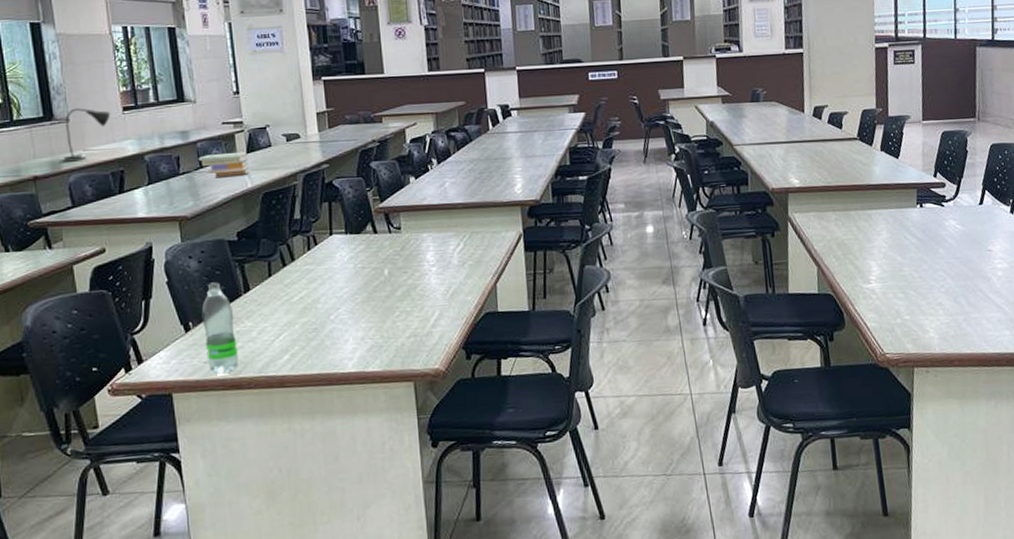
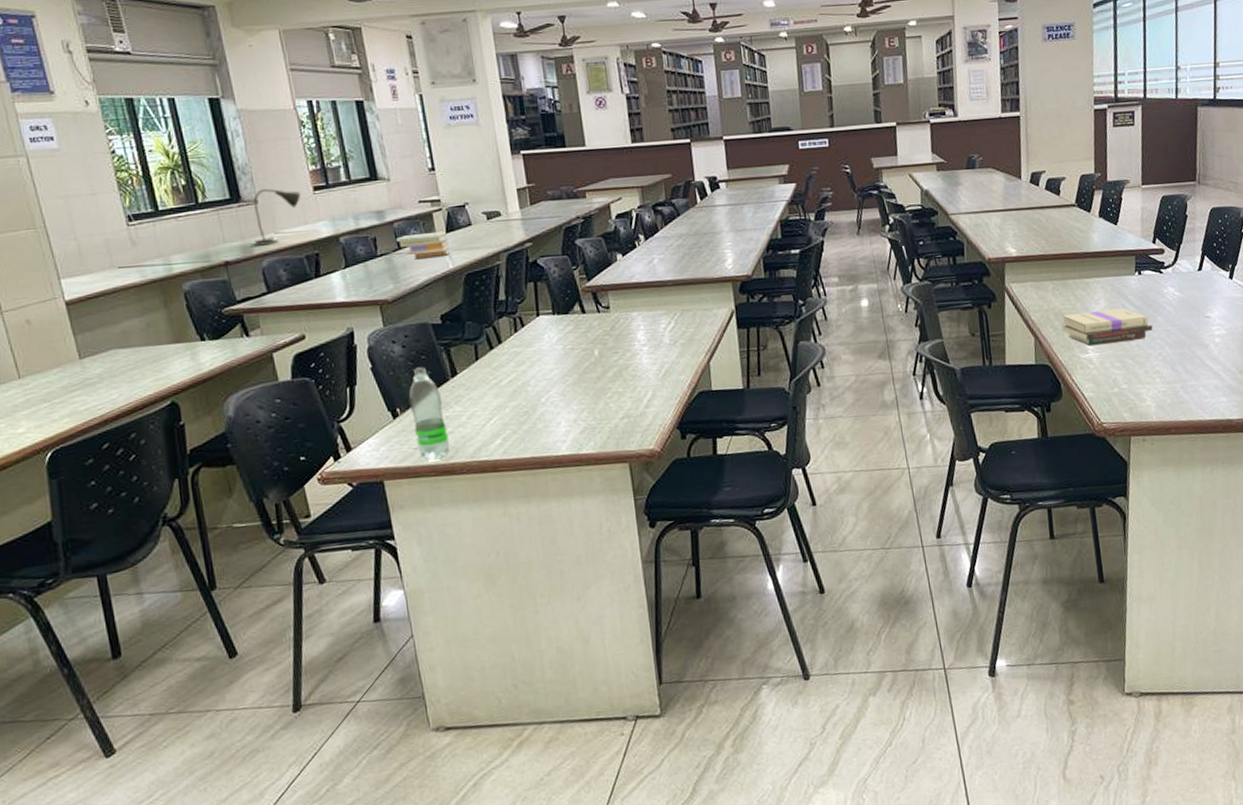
books: none [843,240,935,277] -> present [1061,308,1153,346]

